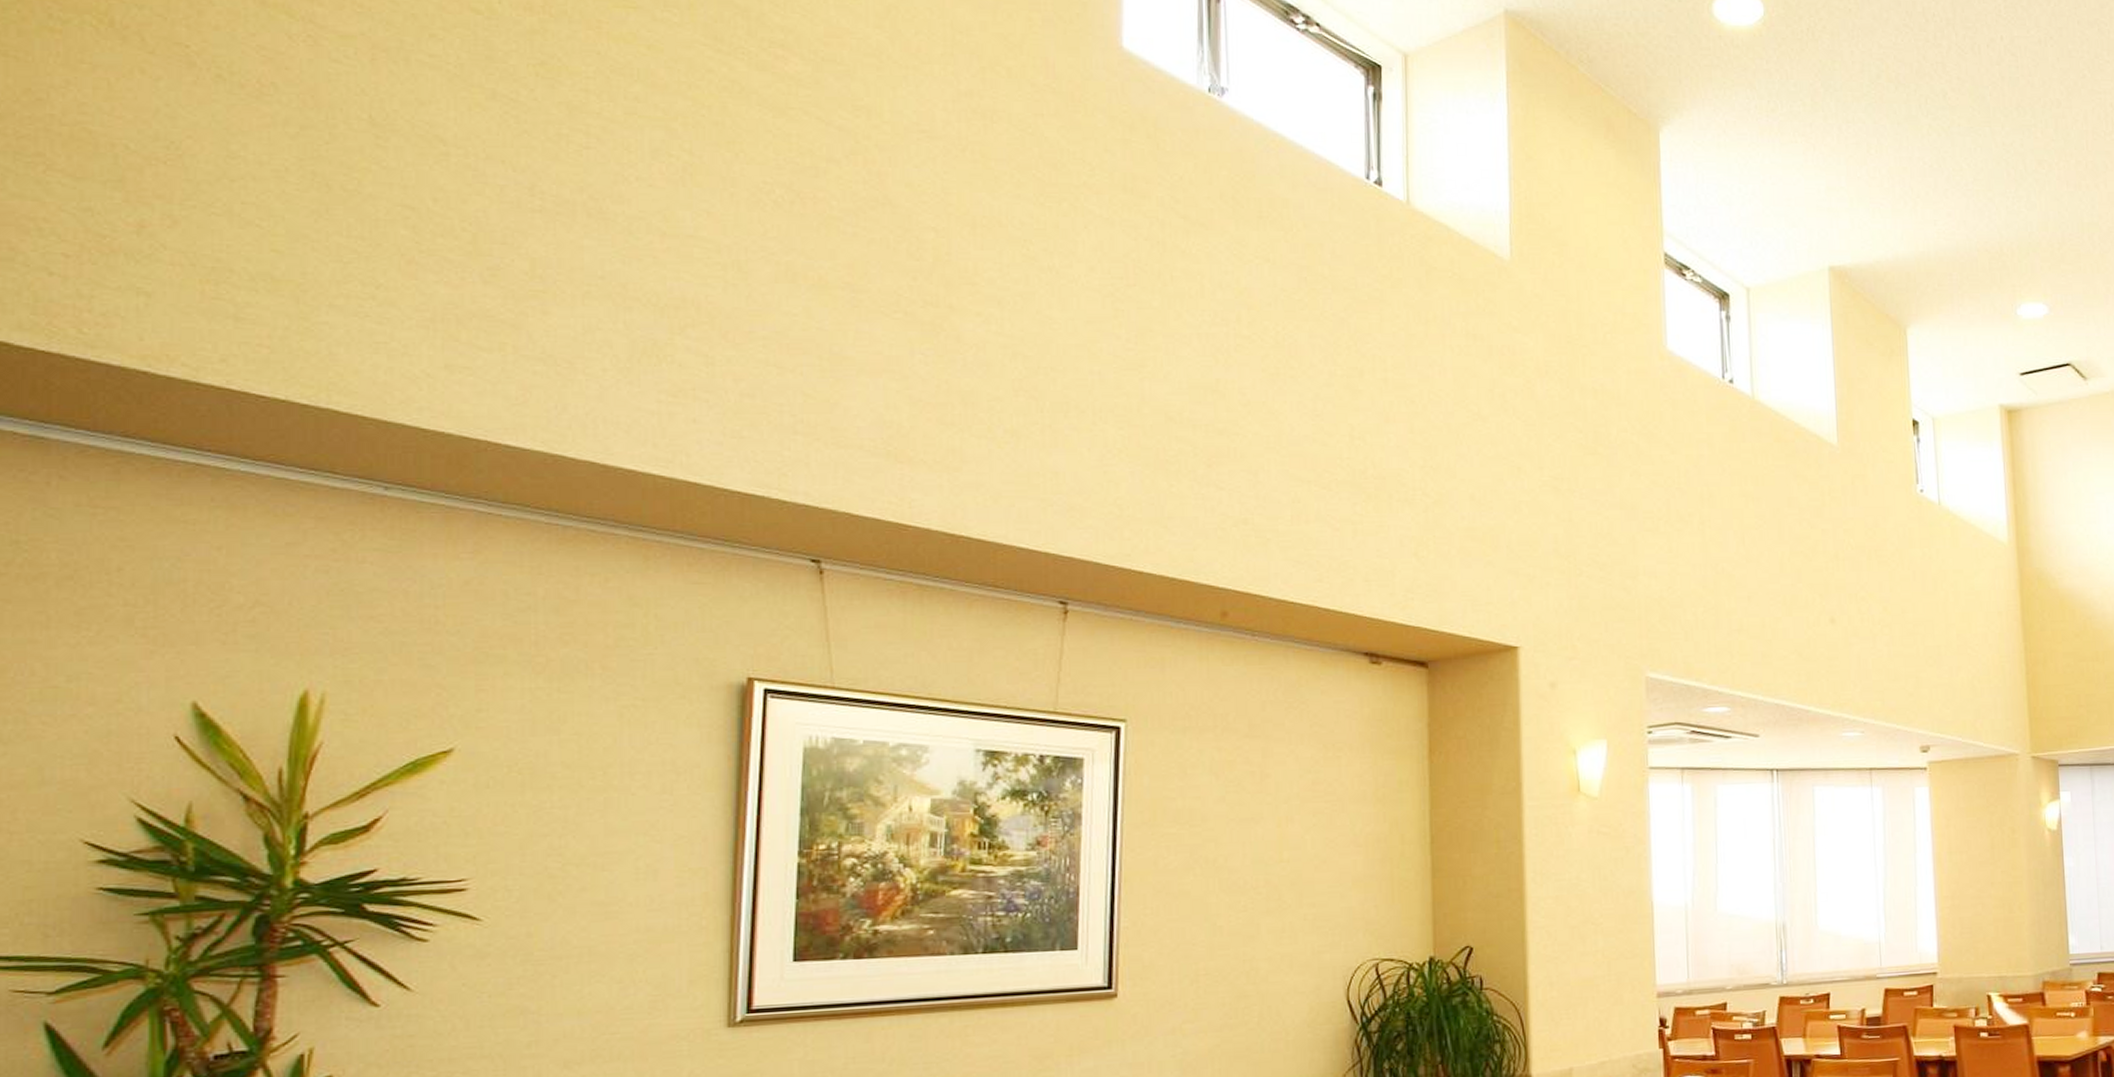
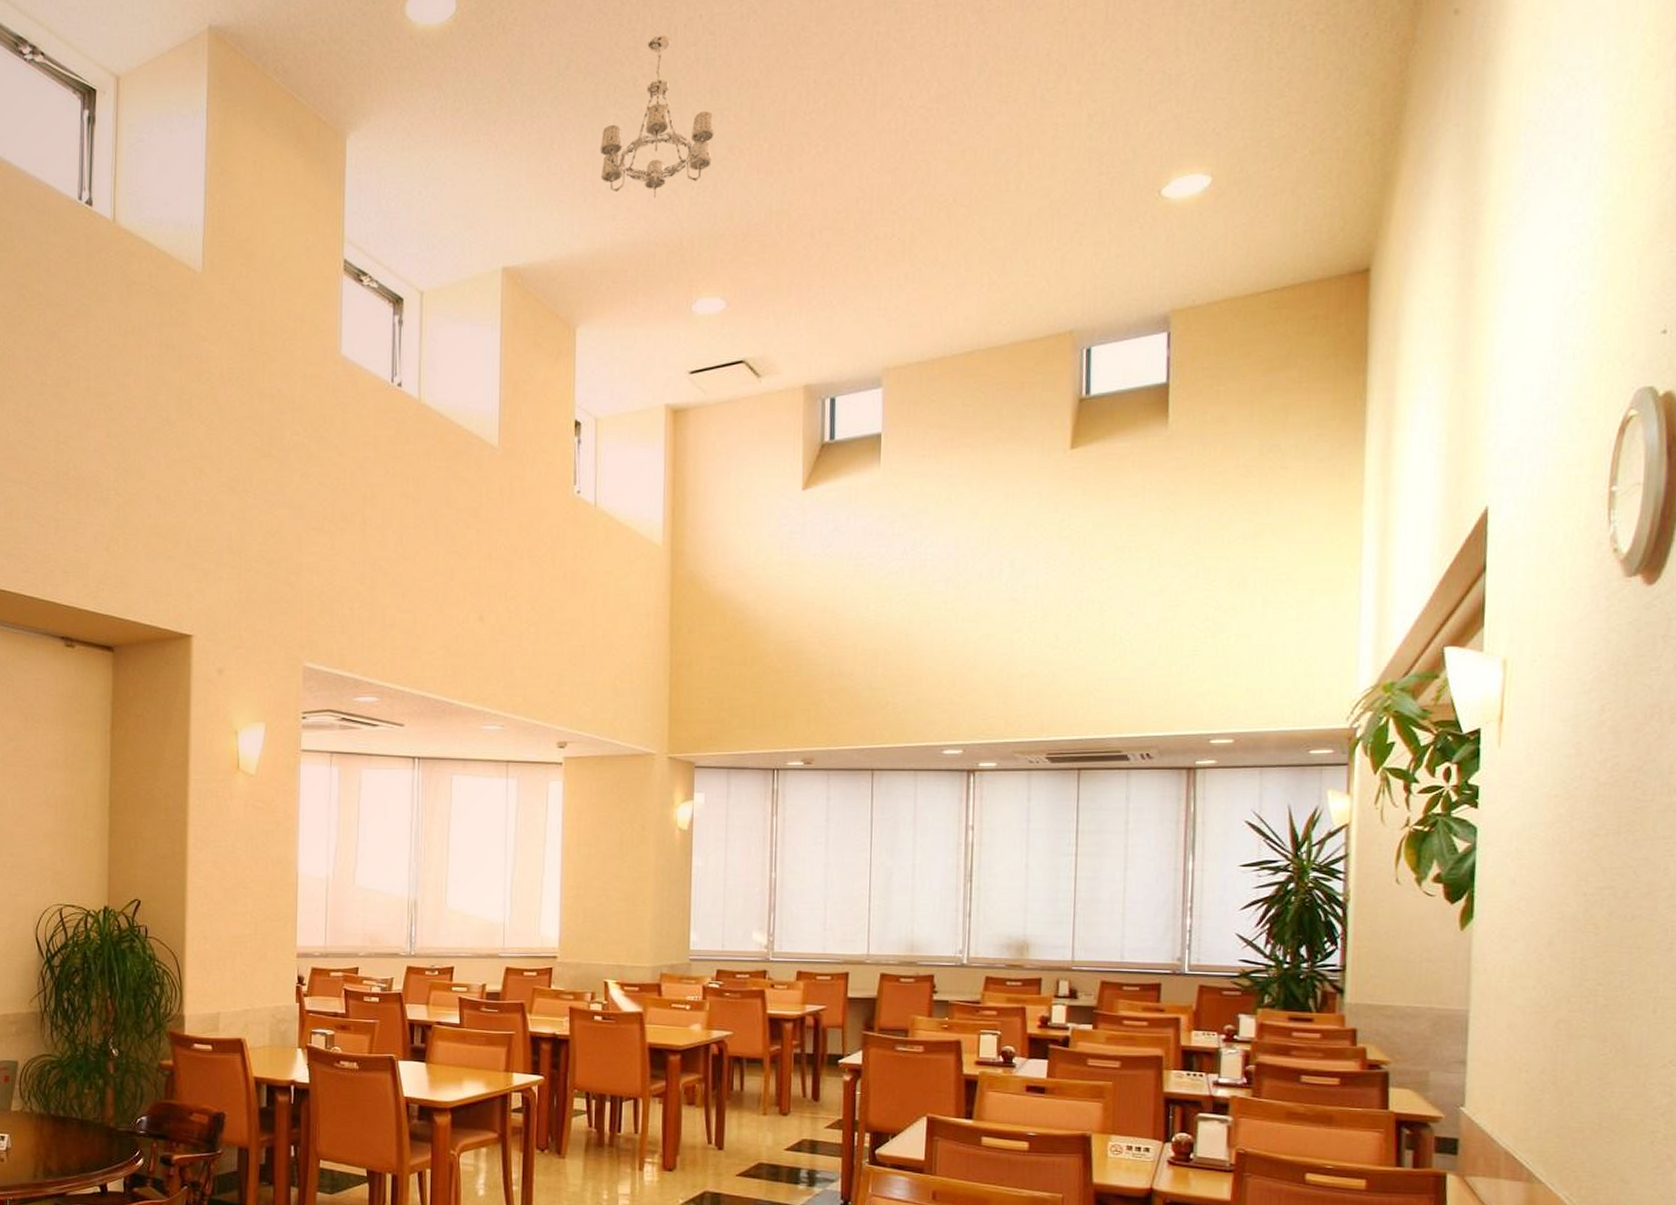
chandelier: none [1916,53,2024,206] -> present [600,35,714,198]

